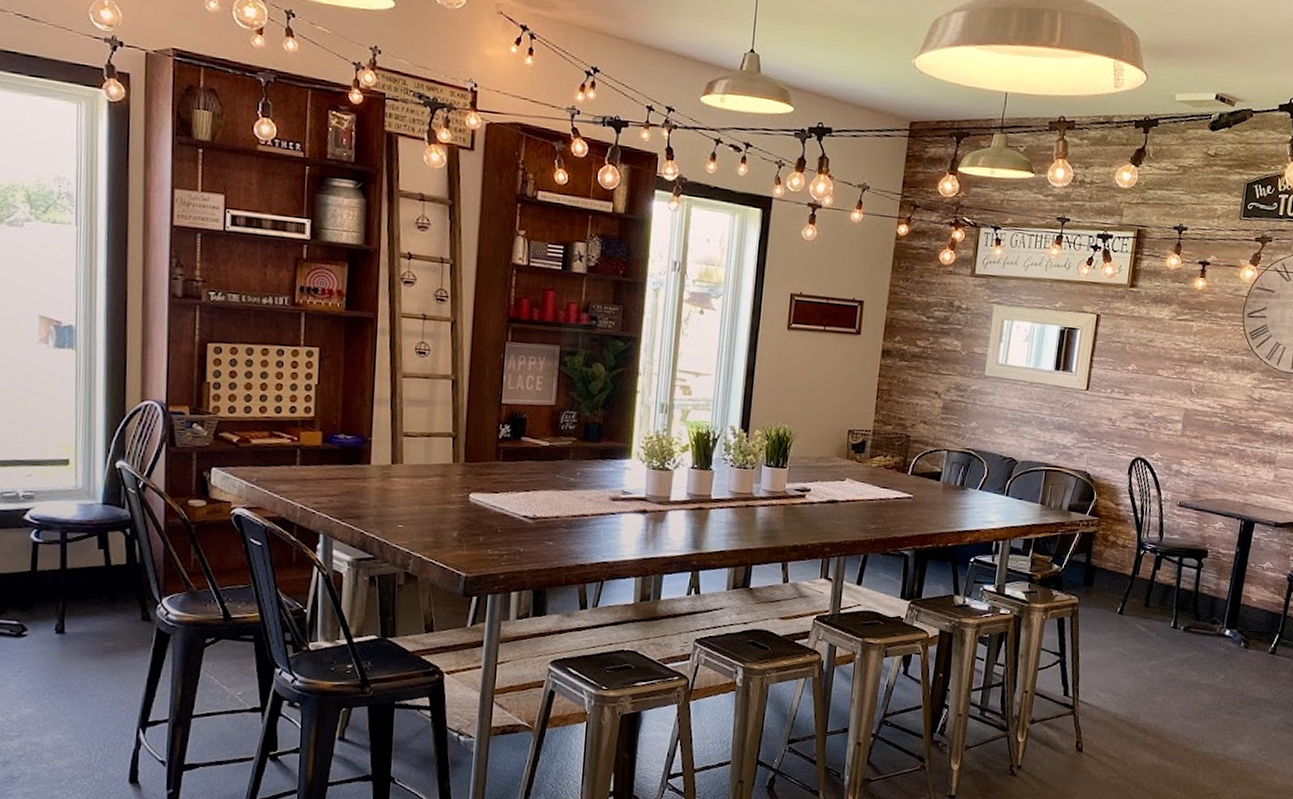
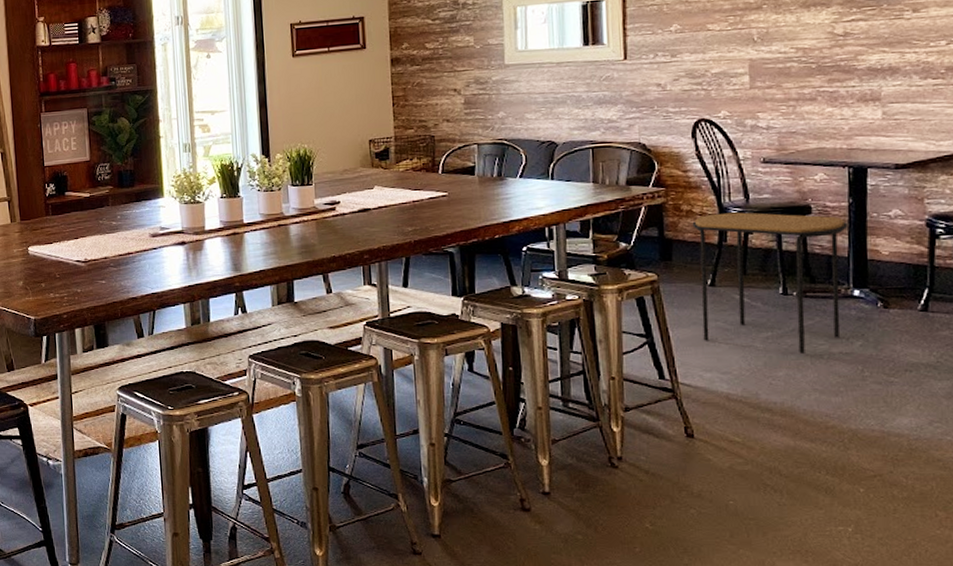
side table: none [1105,547,1232,682] -> present [692,212,848,354]

